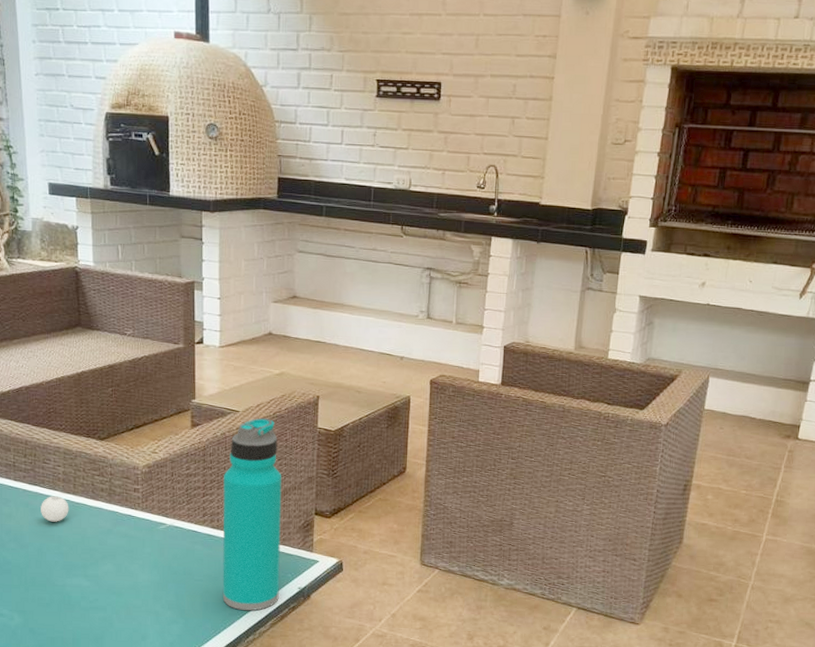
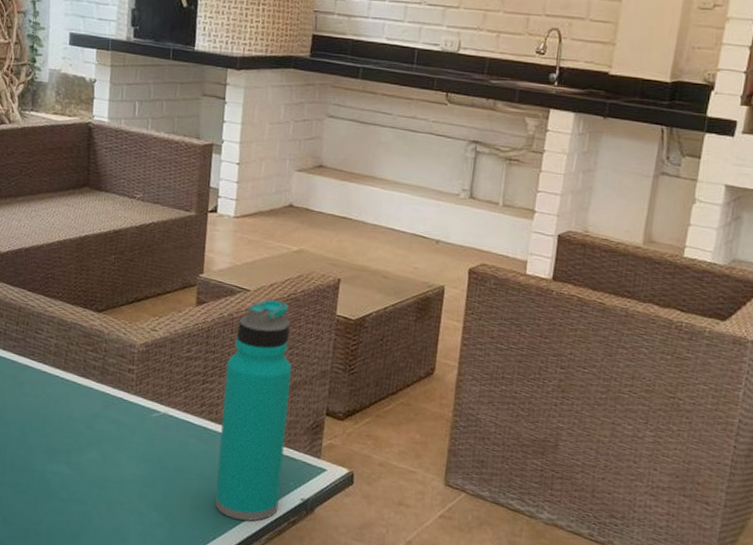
ping-pong ball: present [41,496,69,522] -> none [27,370,58,400]

